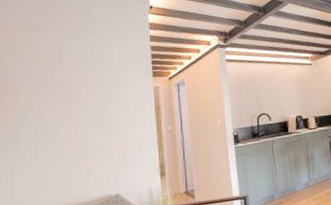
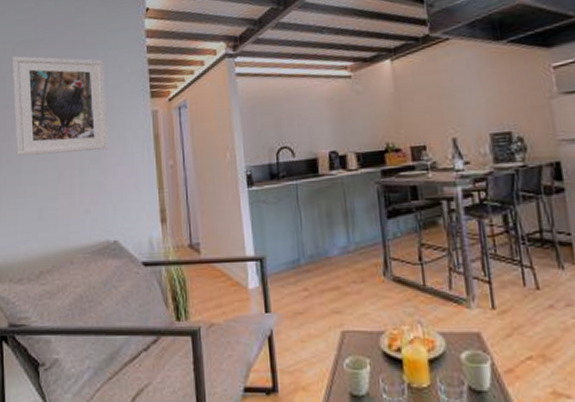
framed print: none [13,38,113,127] -> present [13,56,109,157]

